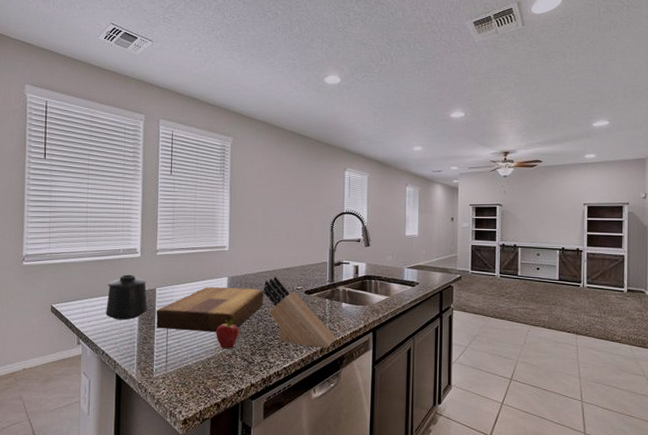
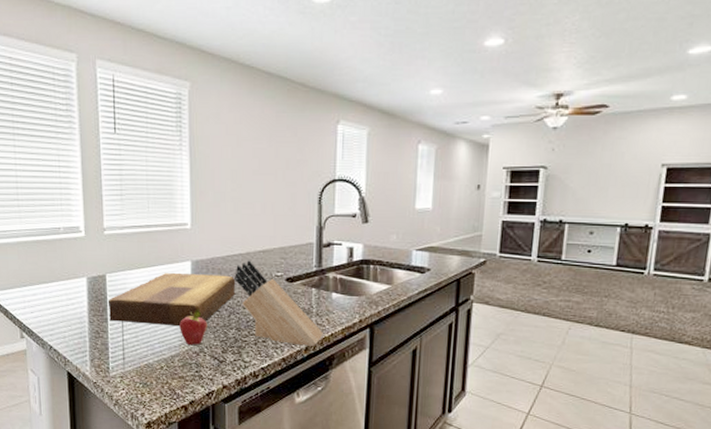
mug: present [106,274,147,320] -> none [49,257,98,311]

